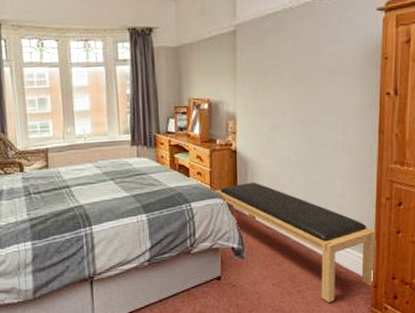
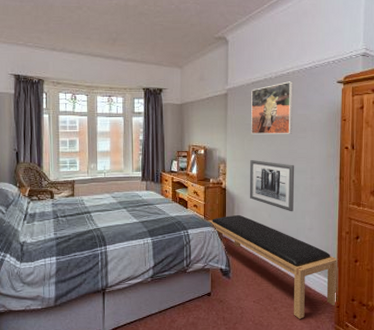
wall art: none [265,113,323,176] -> present [249,160,295,212]
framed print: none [266,11,320,82] -> present [251,81,293,135]

